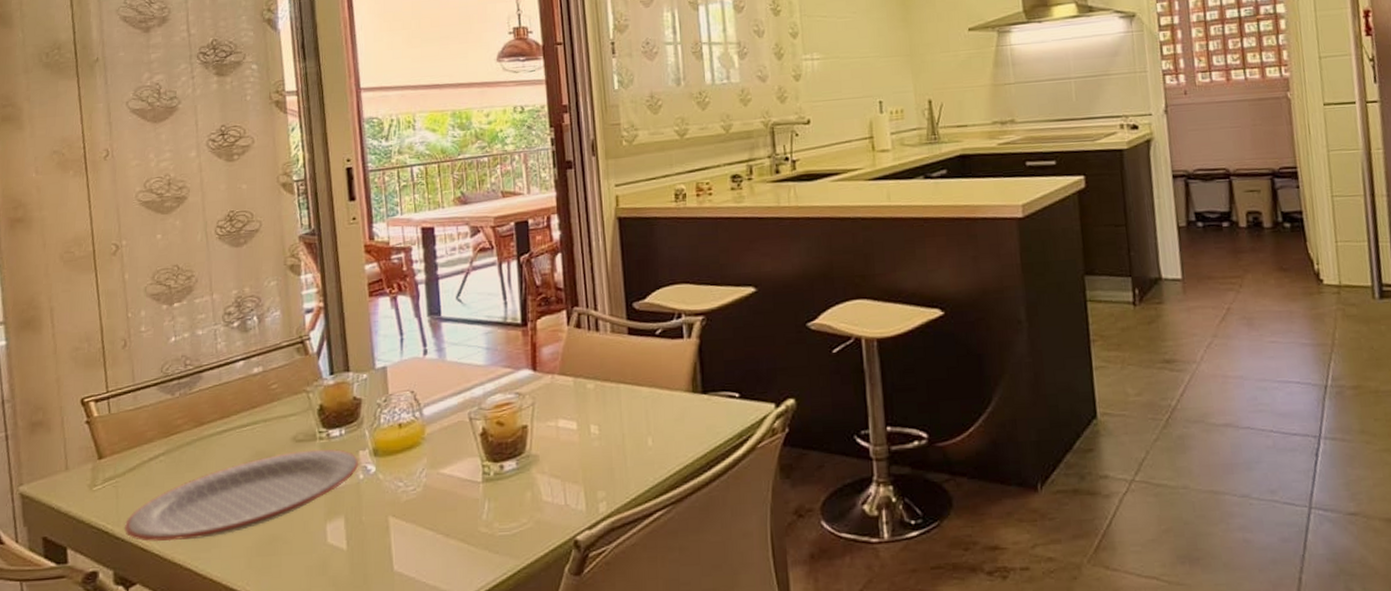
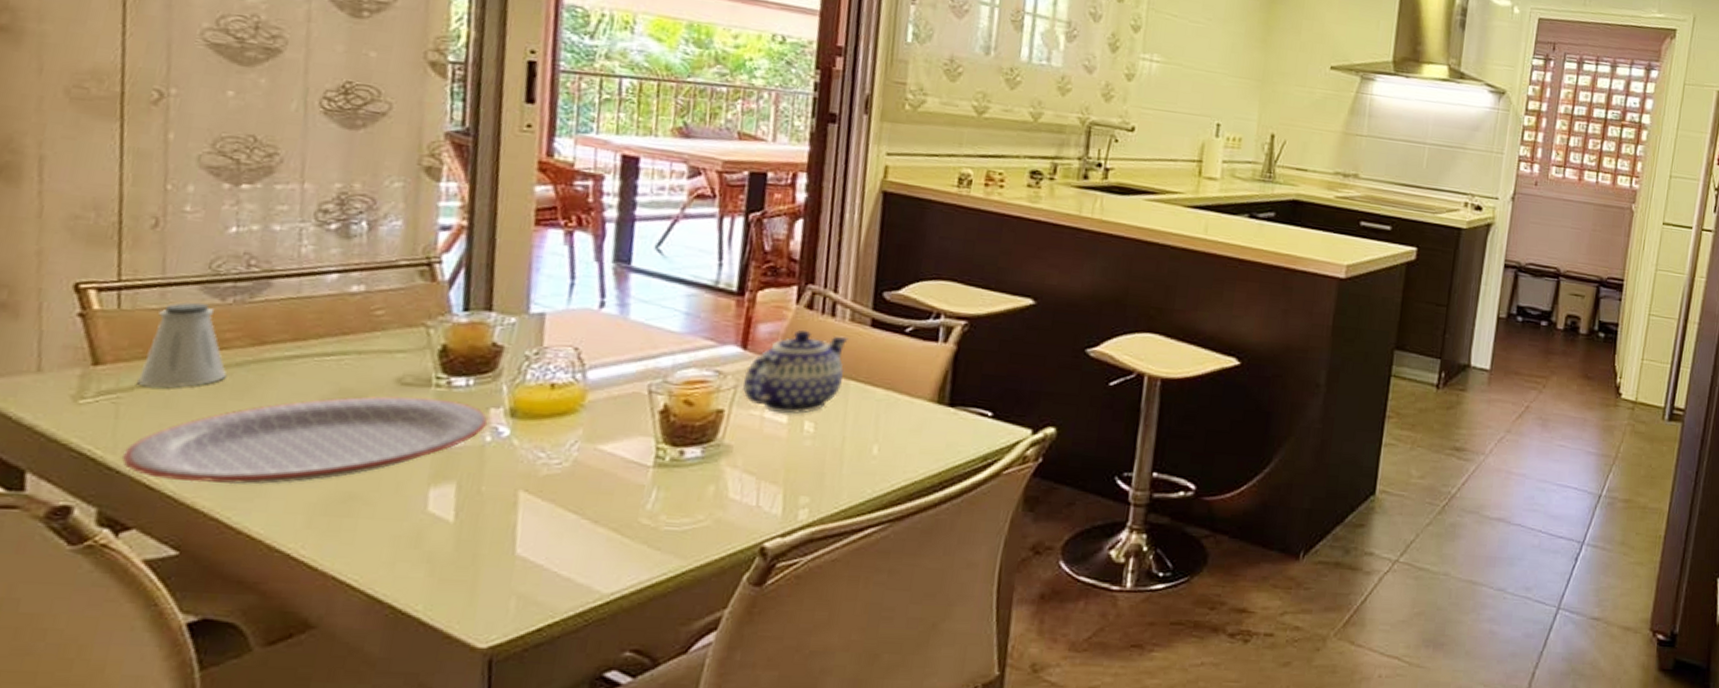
saltshaker: none [127,399,182,471] -> present [137,301,227,388]
teapot: none [538,346,613,422] -> present [743,329,849,414]

